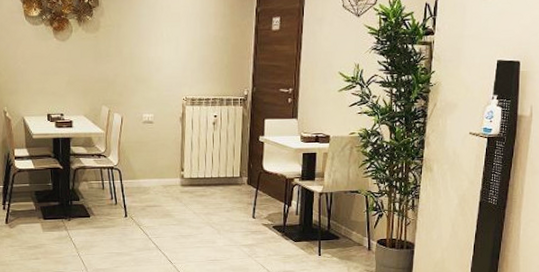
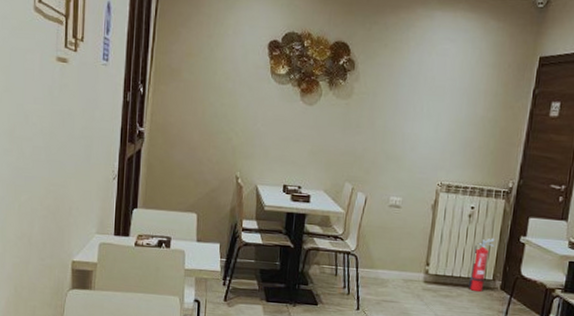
fire extinguisher: none [219,140,238,188] -> present [468,238,495,291]

